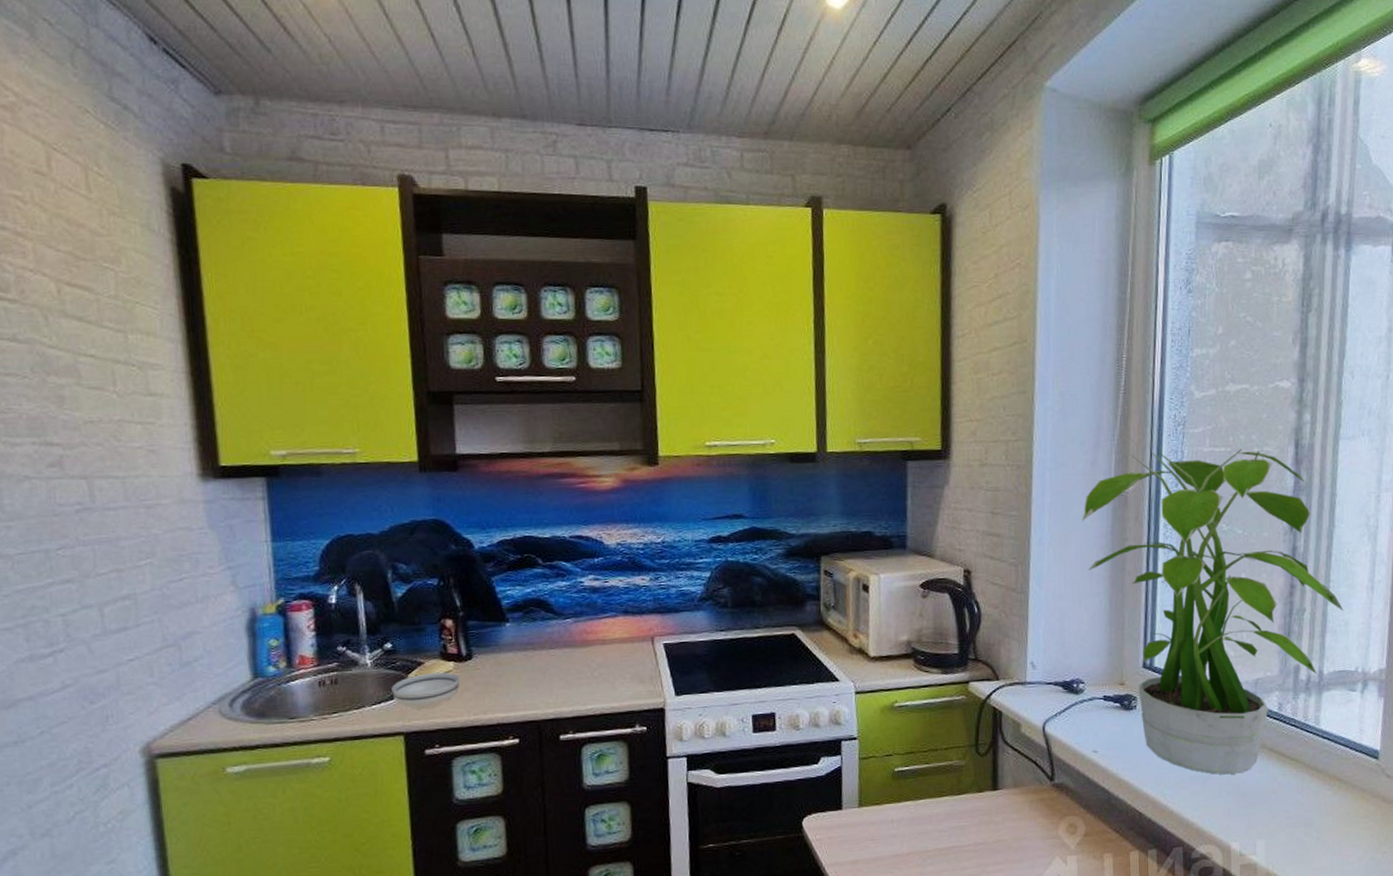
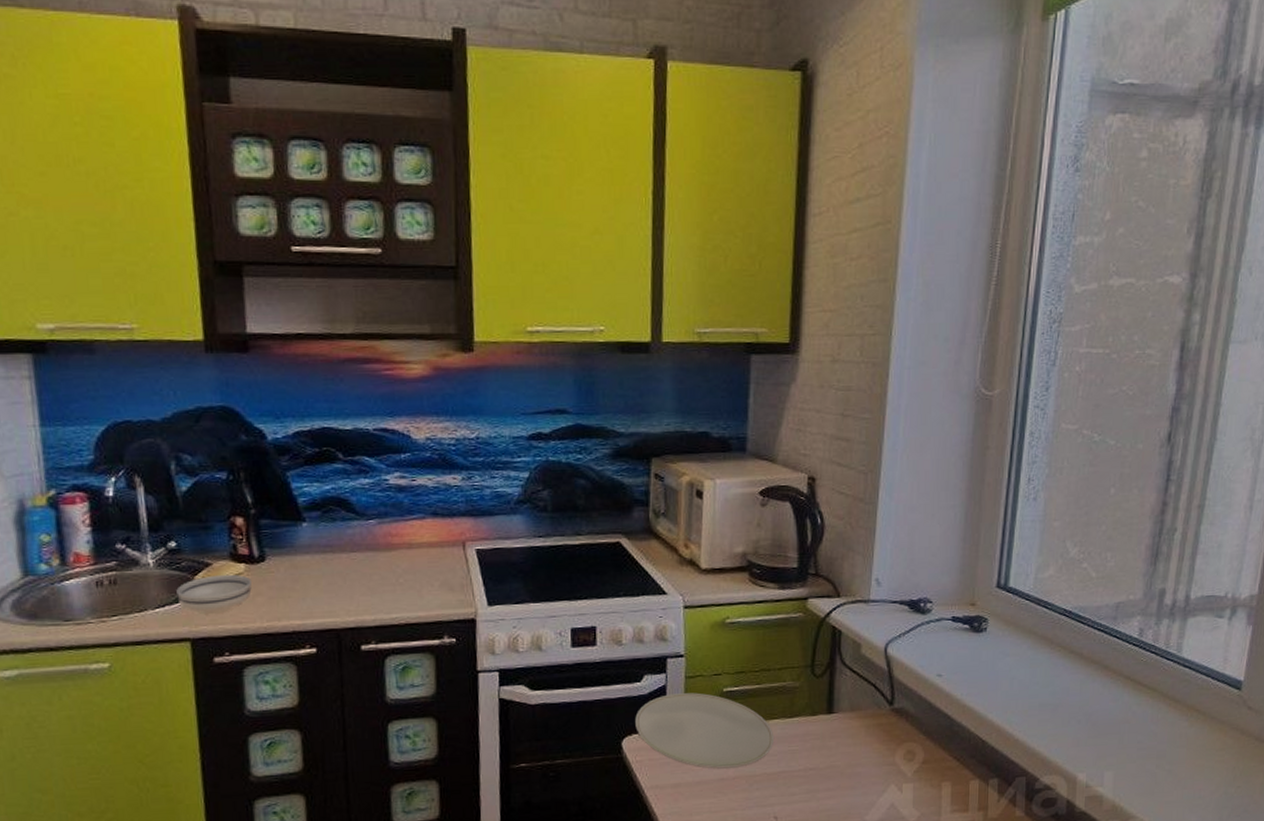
plate: none [814,773,945,846] -> present [635,693,775,769]
potted plant: present [1082,449,1344,775] -> none [940,351,1218,703]

